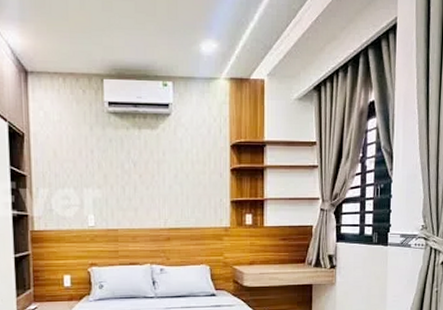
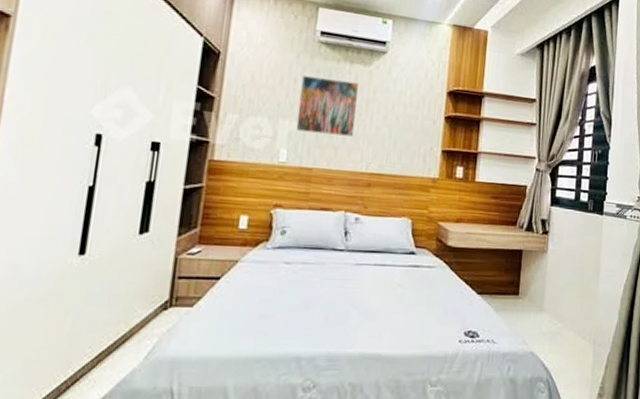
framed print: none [97,146,150,197] -> present [296,76,360,137]

